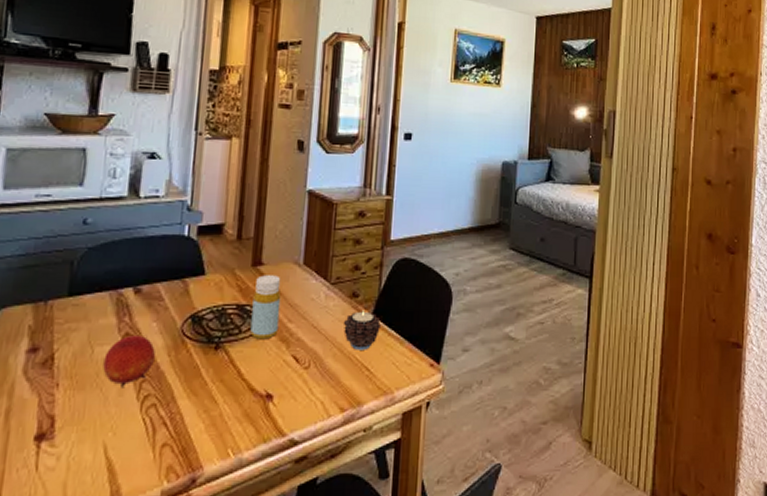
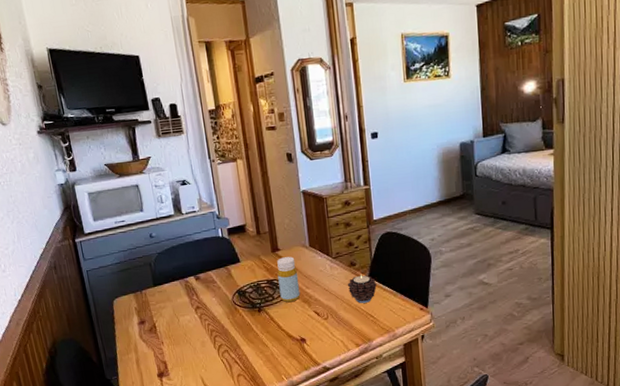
fruit: present [103,334,155,388] -> none [187,307,220,342]

